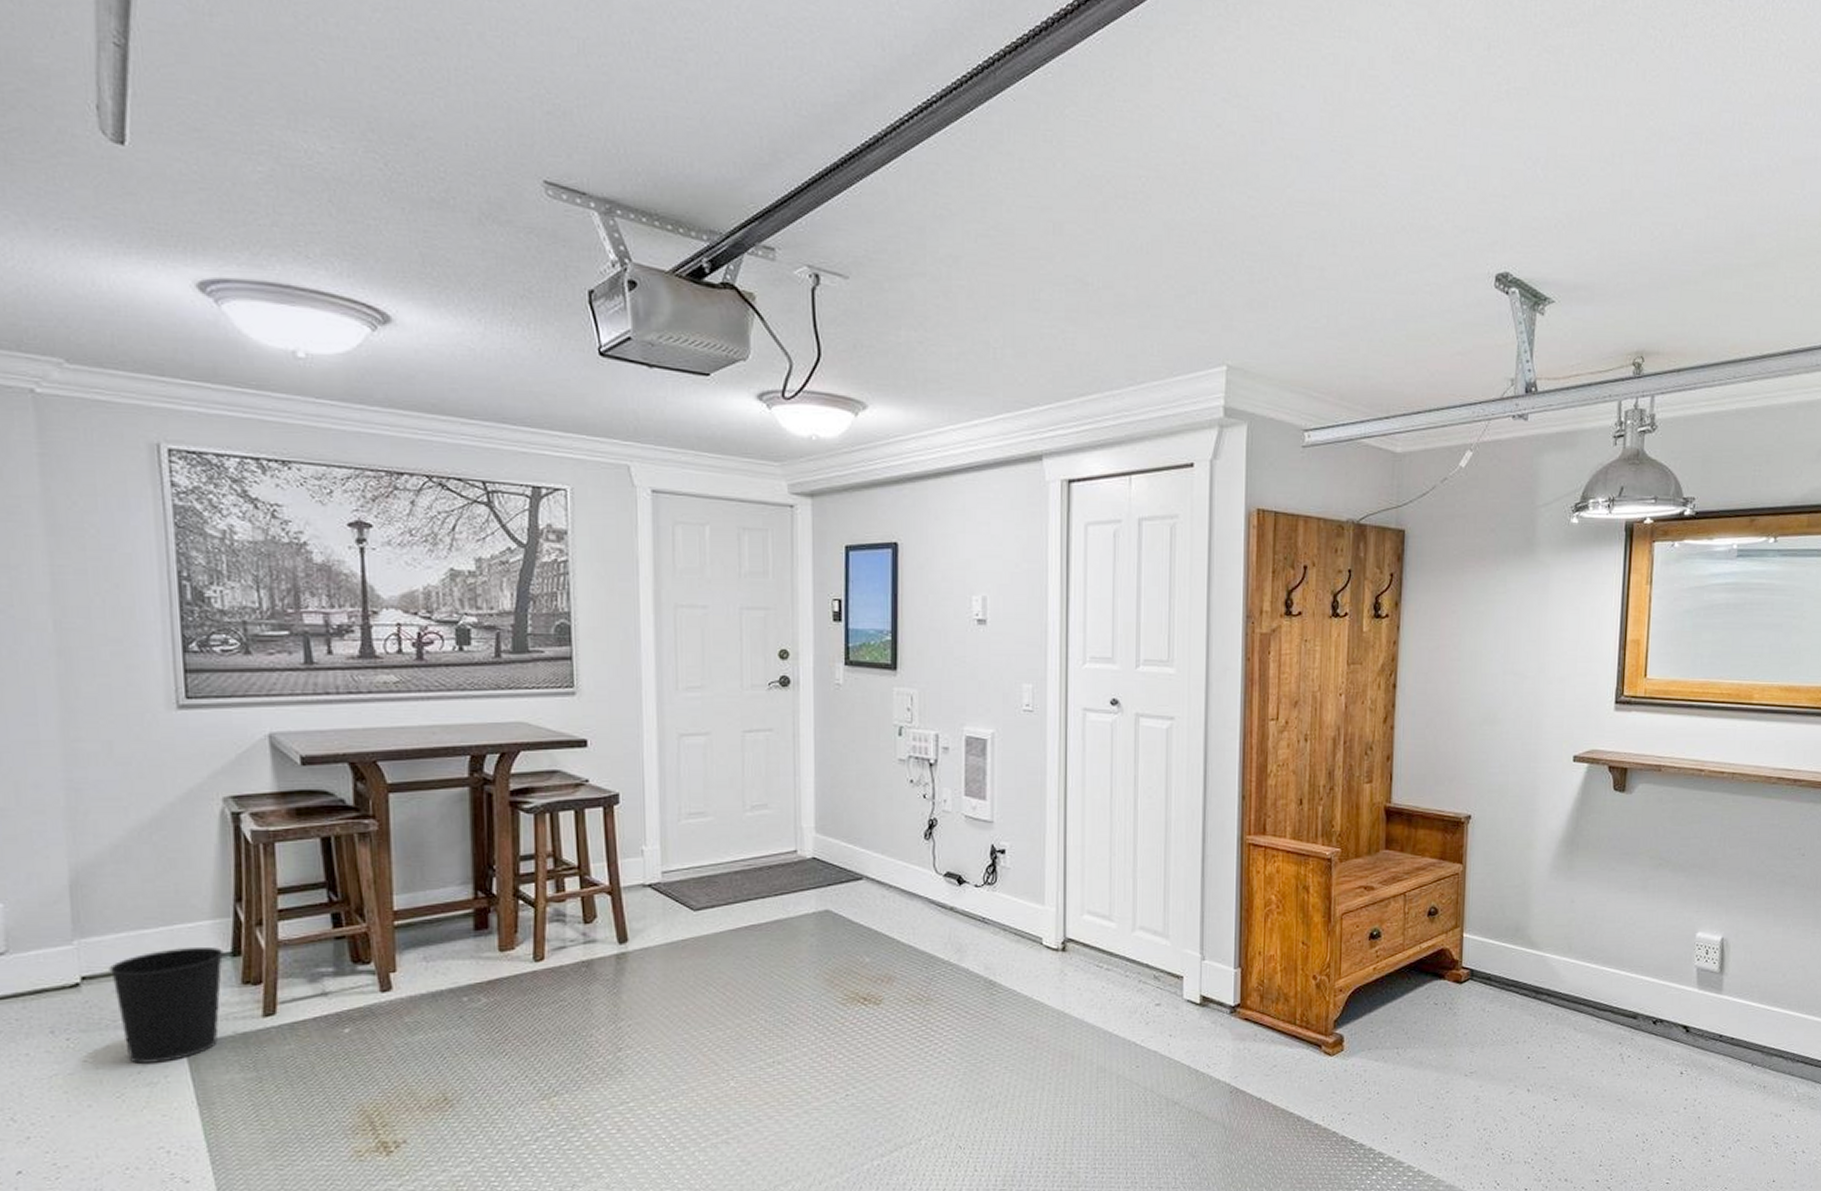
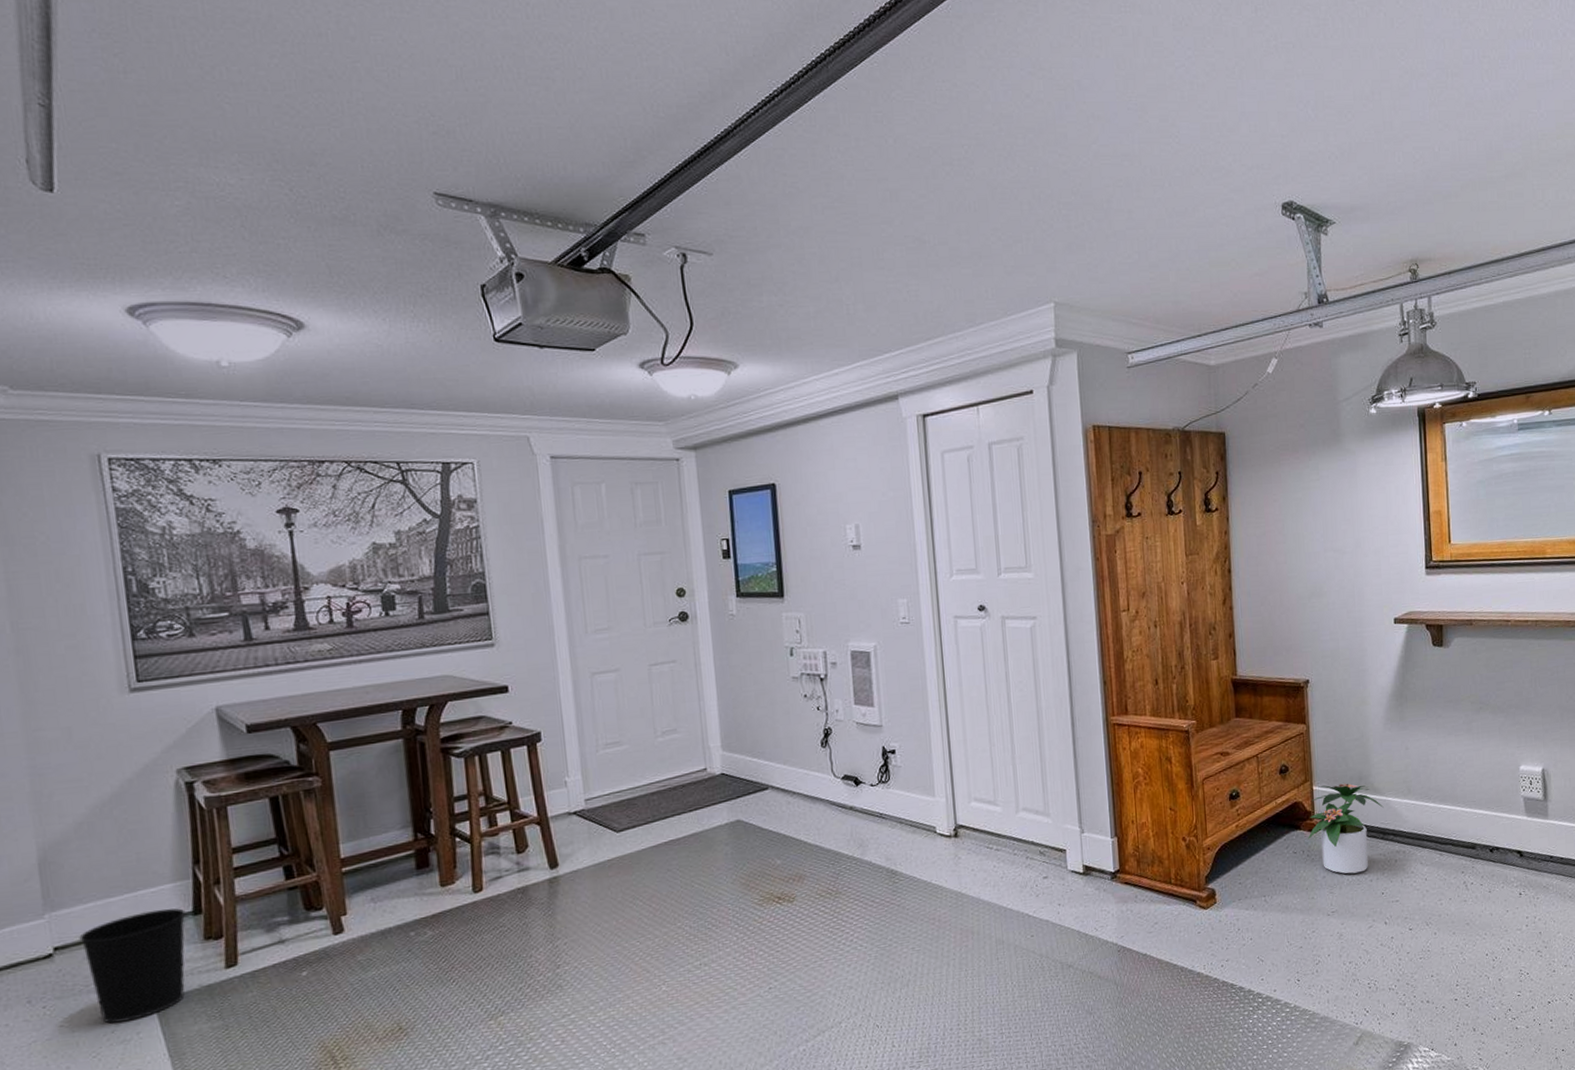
potted plant: none [1452,933,1540,1033] -> present [1308,783,1384,874]

